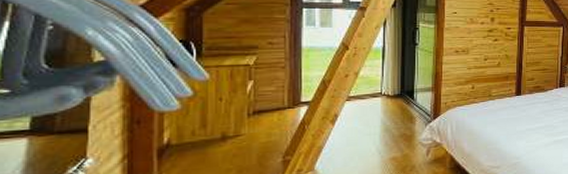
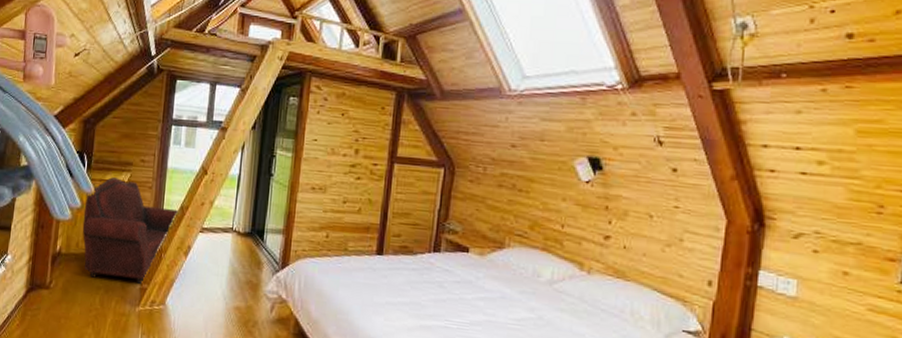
armchair: none [198,62,319,162] -> present [82,177,178,284]

